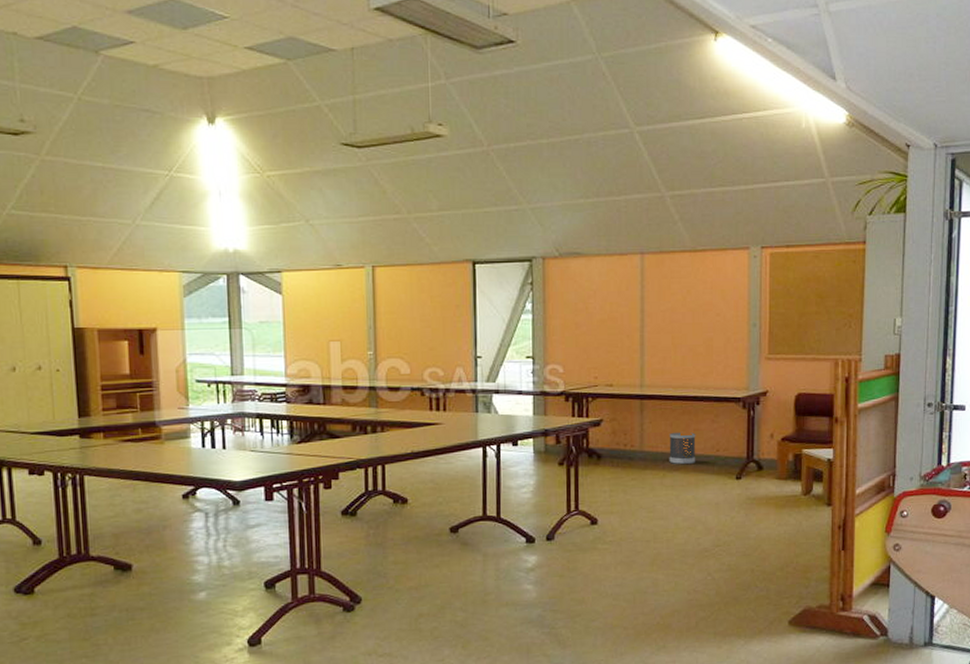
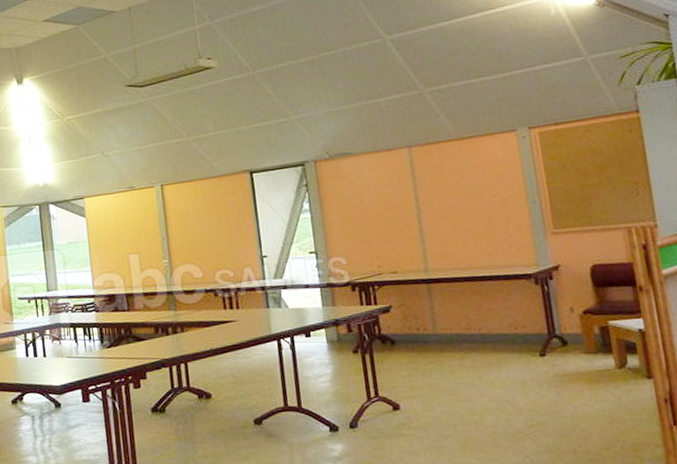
wastebasket: present [669,431,696,465] -> none [461,312,494,346]

